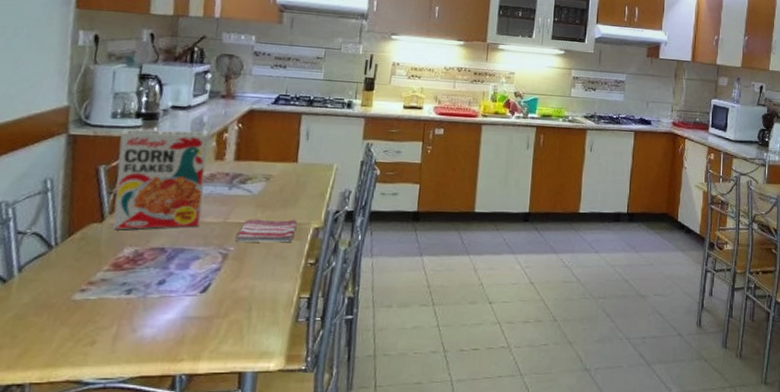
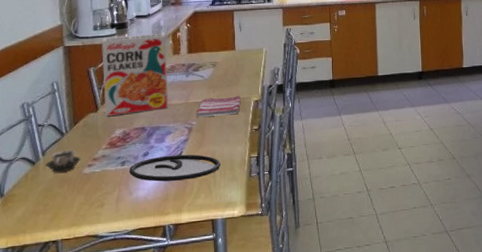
cup: none [20,267,71,296] -> present [45,149,81,173]
plate: none [136,286,260,319] -> present [129,154,220,182]

